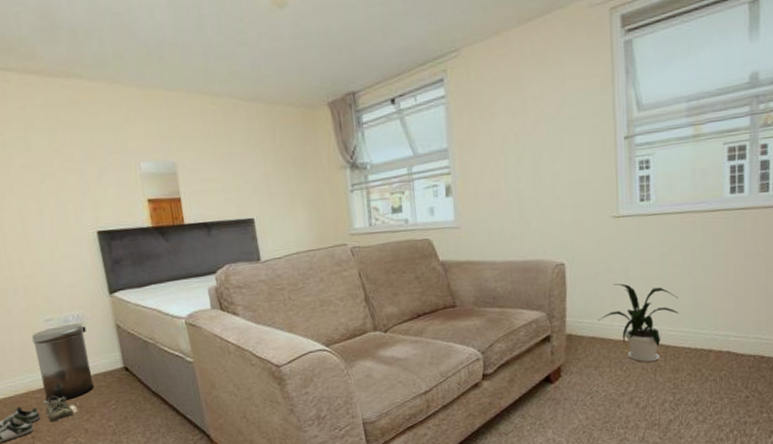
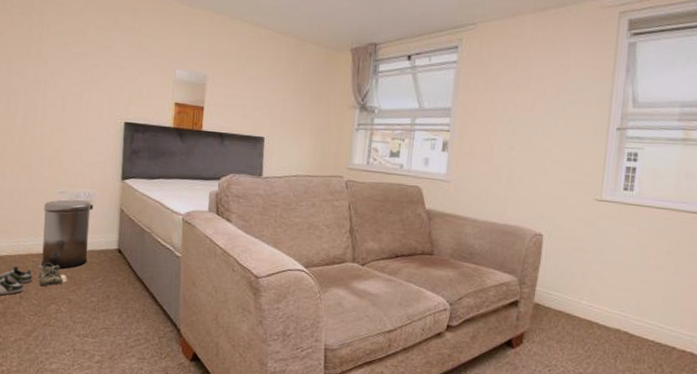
house plant: present [598,283,679,363] -> none [567,262,649,348]

